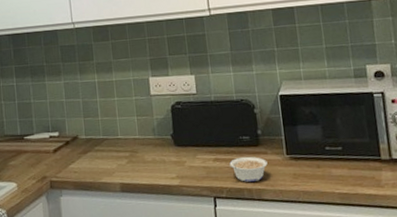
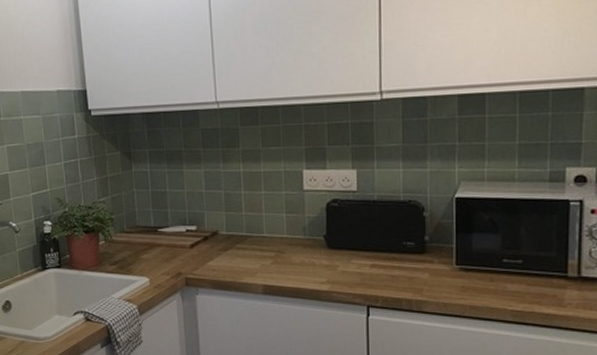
legume: present [228,156,268,182] -> none [387,264,433,292]

